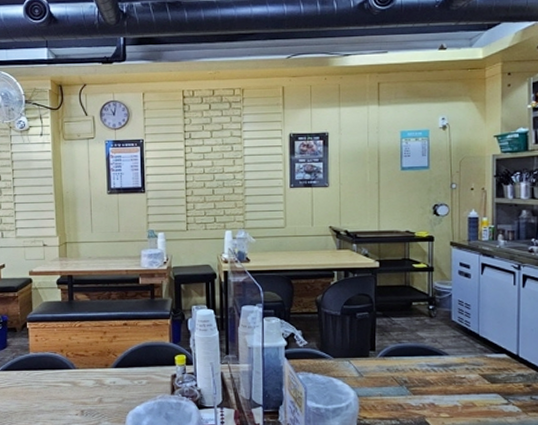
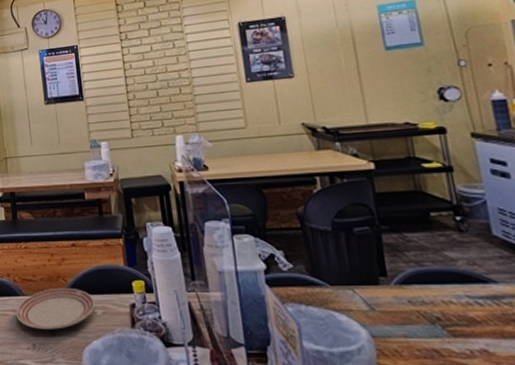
dinner plate: none [67,361,141,398] -> present [16,287,95,330]

